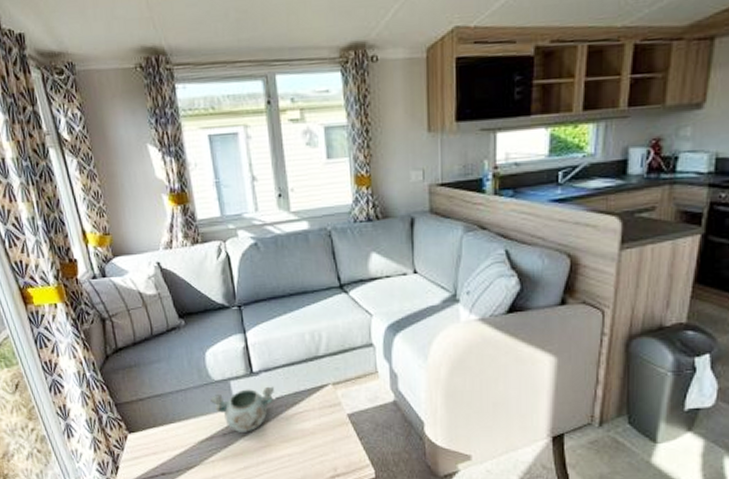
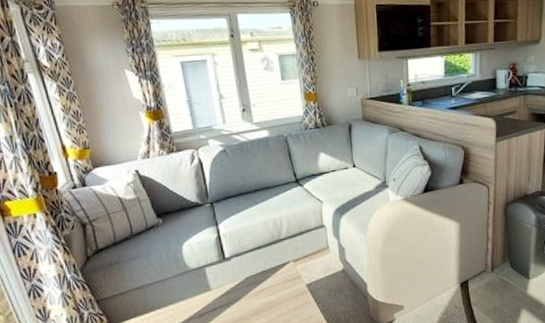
decorative bowl: present [210,386,274,432] -> none [188,268,245,312]

